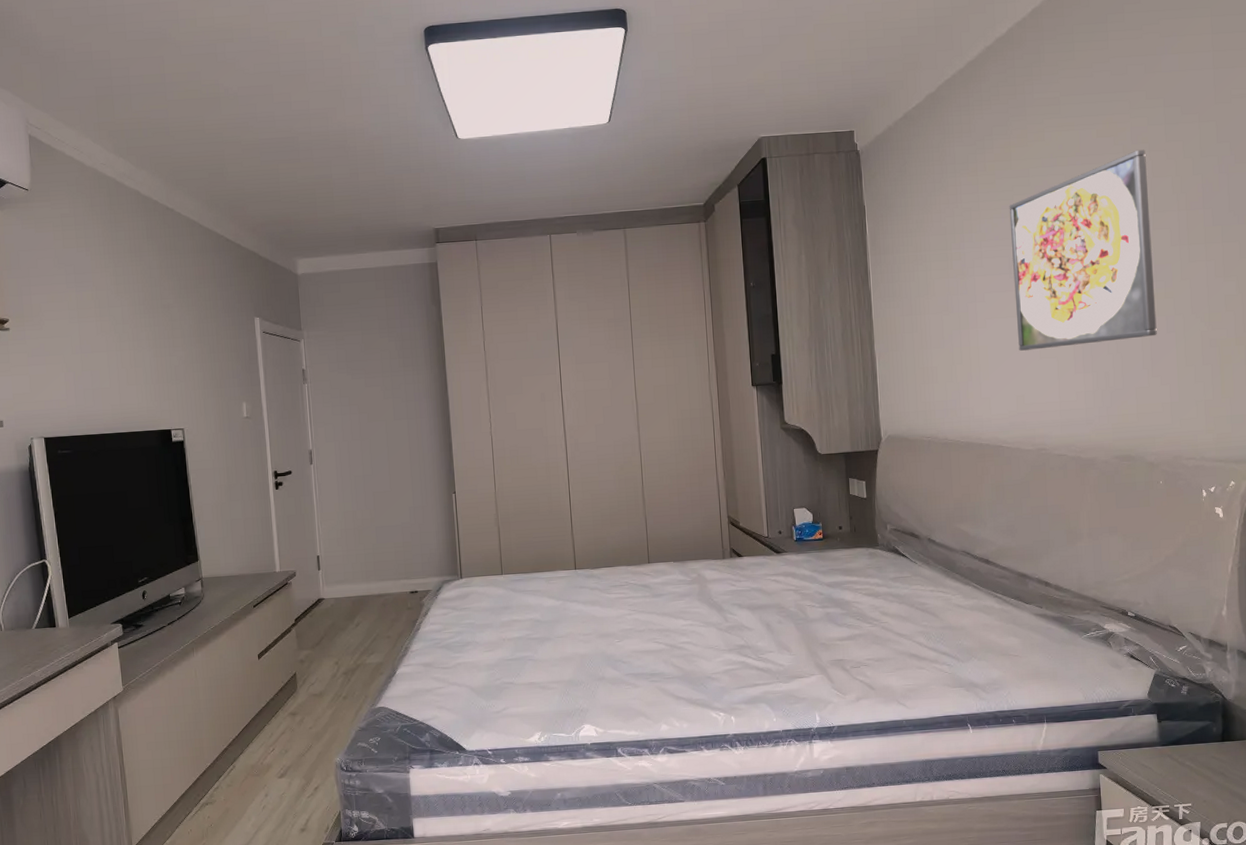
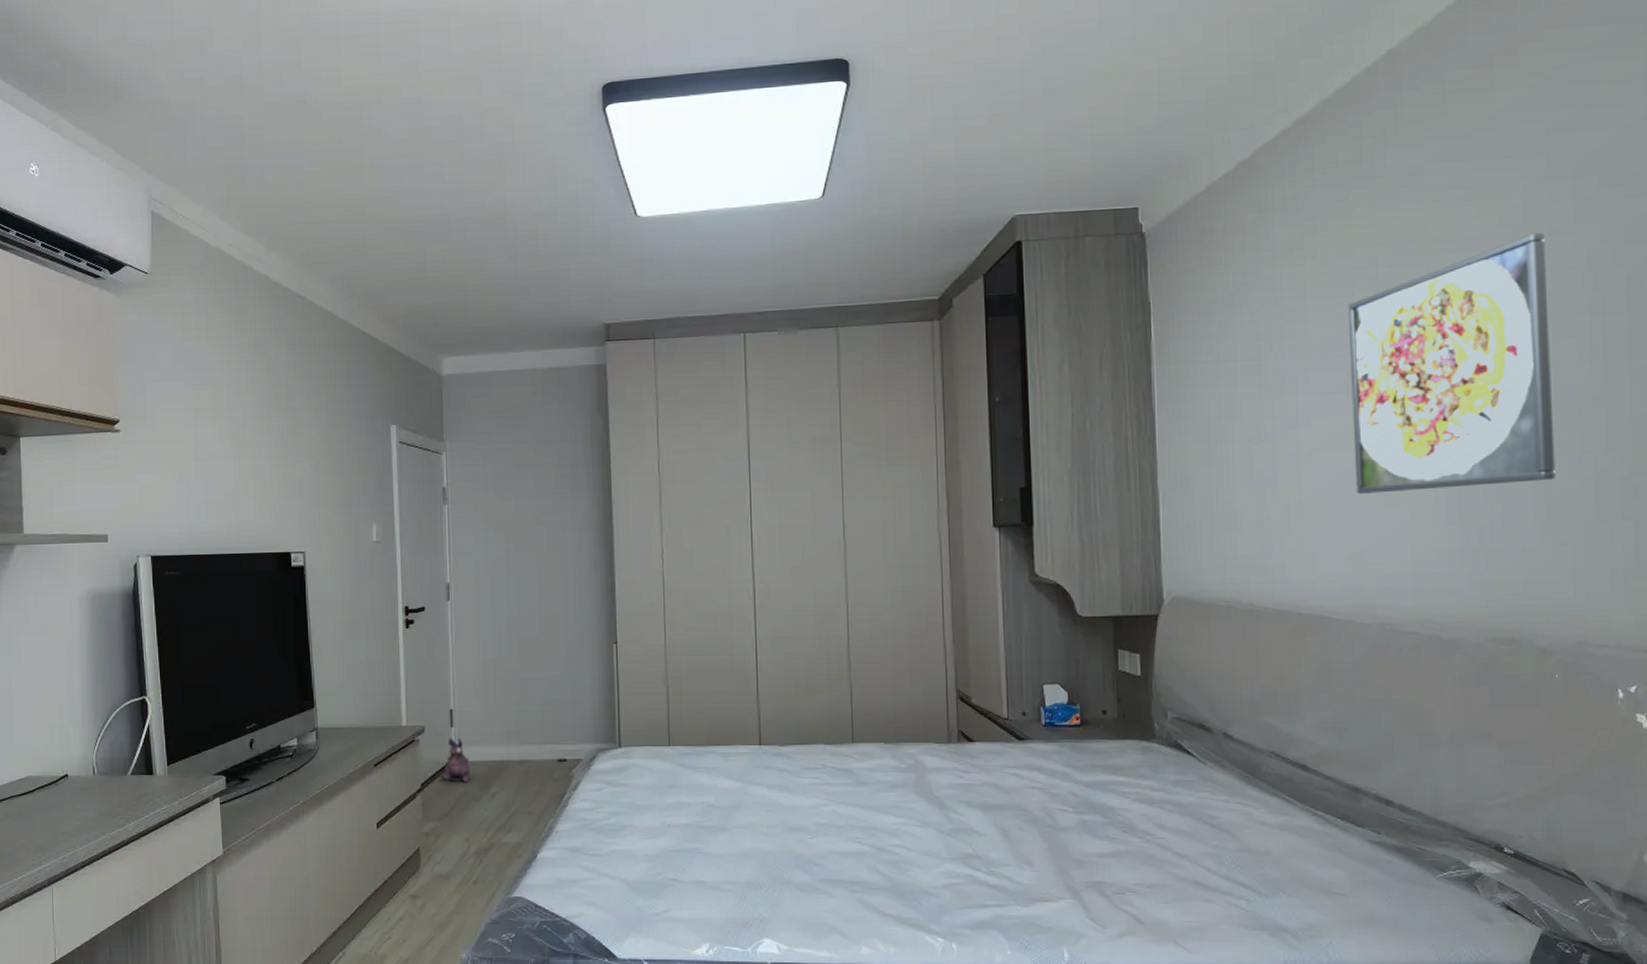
plush toy: none [312,579,337,616] -> present [442,738,470,783]

